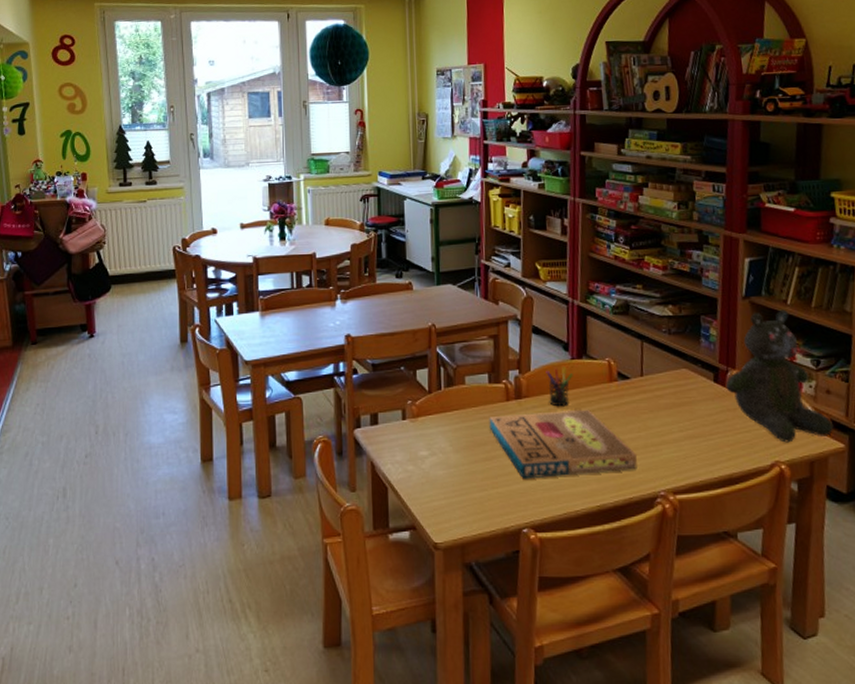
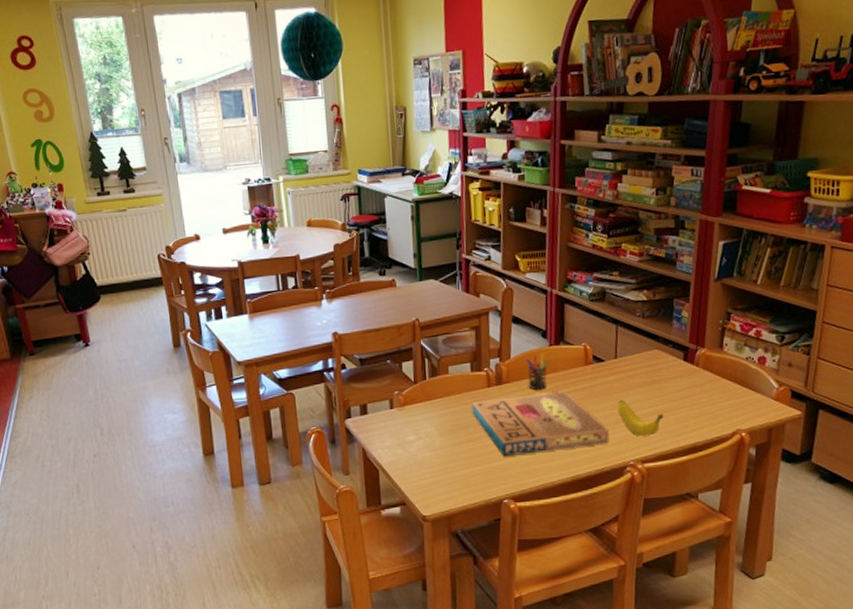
banana: none [645,421,696,464] -> present [617,399,664,437]
teddy bear: present [725,309,834,443] -> none [694,289,793,413]

